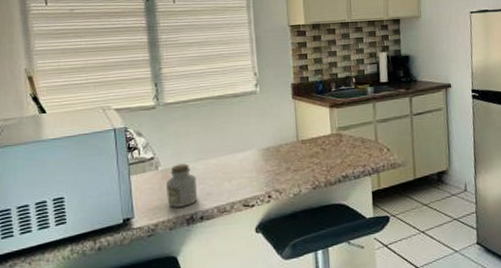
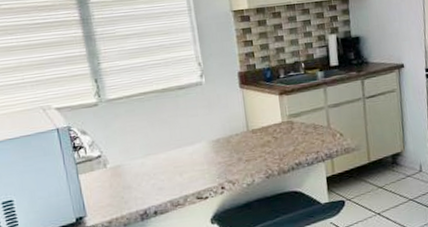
jar: present [166,163,198,208] -> none [116,159,150,204]

